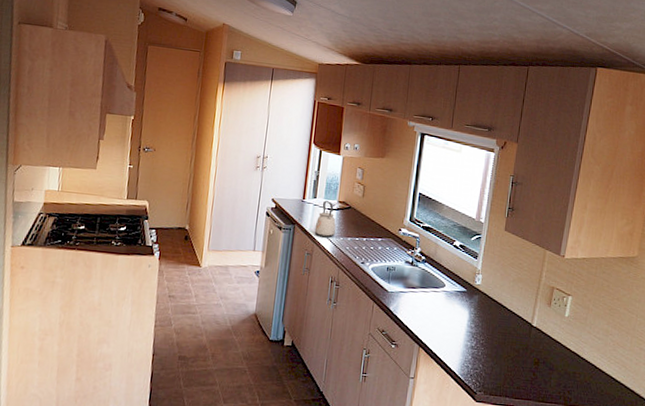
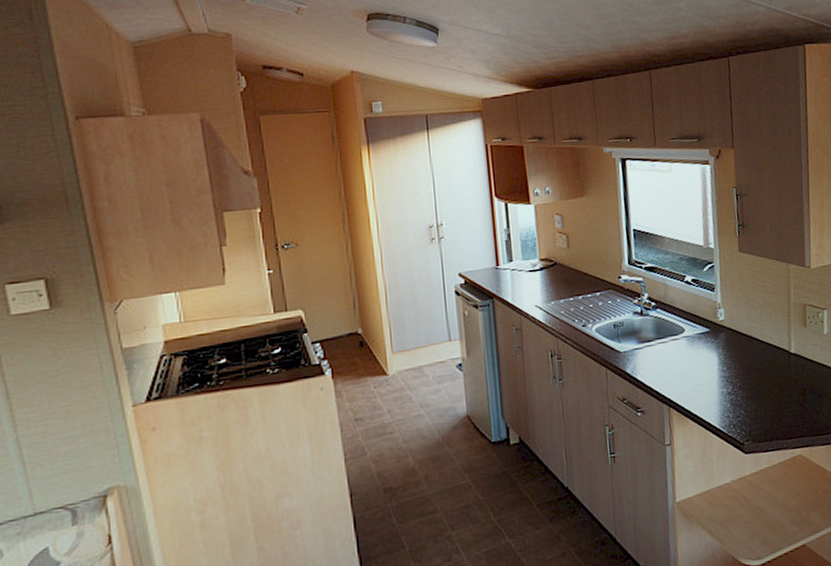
kettle: present [314,201,336,238] -> none [518,262,545,306]

